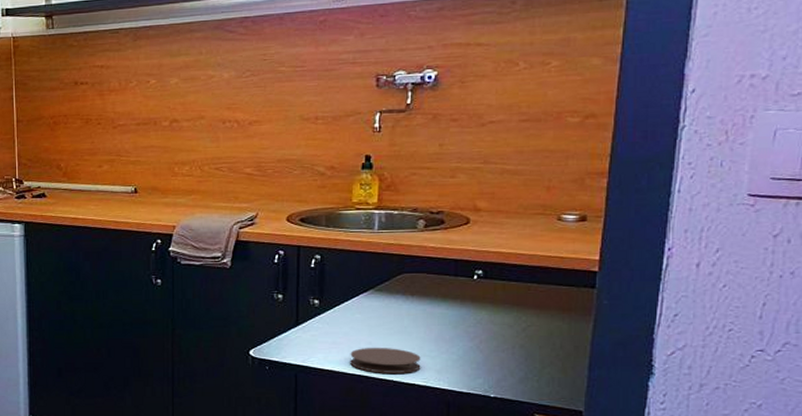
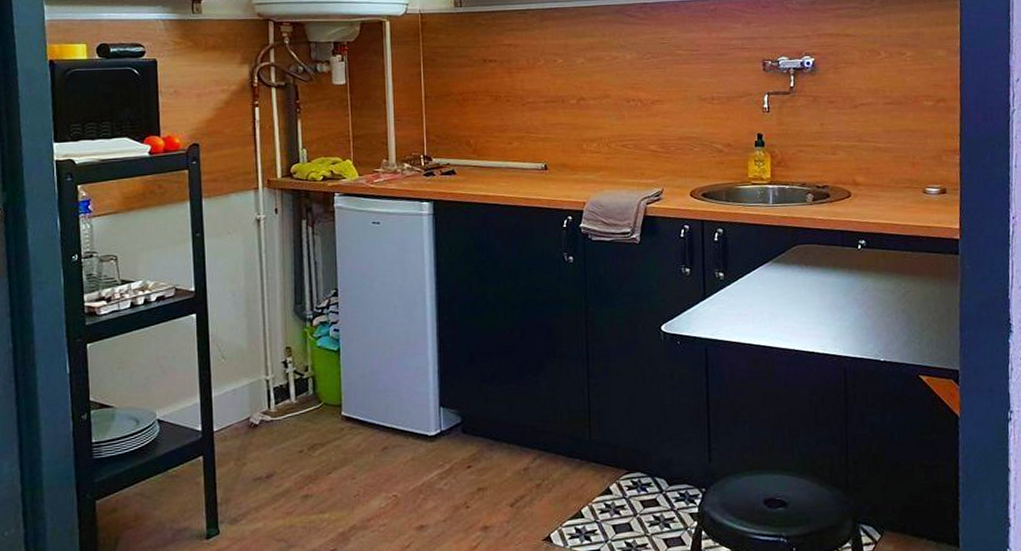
coaster: present [350,347,421,373] -> none [755,317,818,343]

